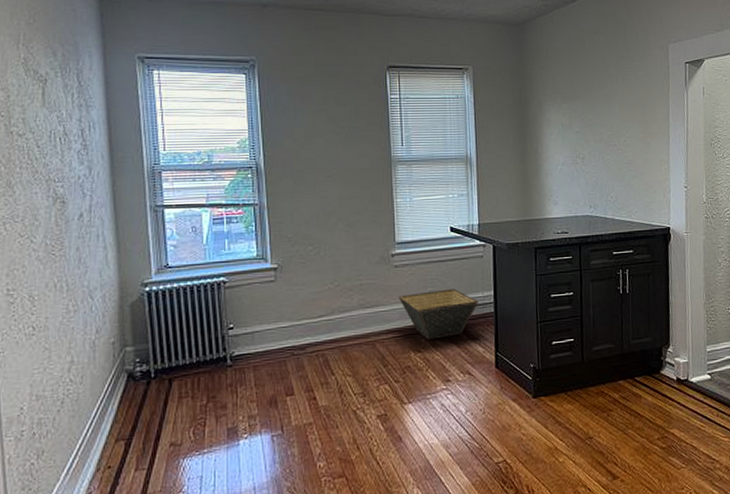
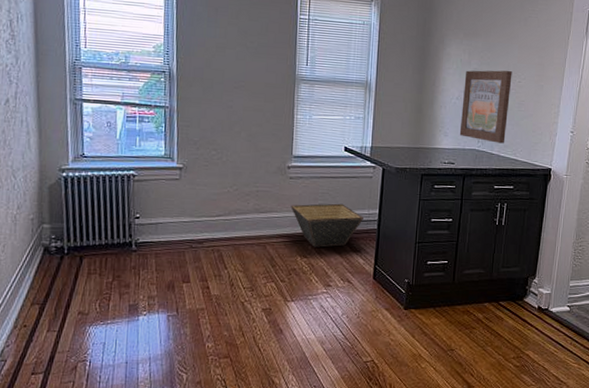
wall art: none [568,130,618,207] -> present [459,70,512,144]

